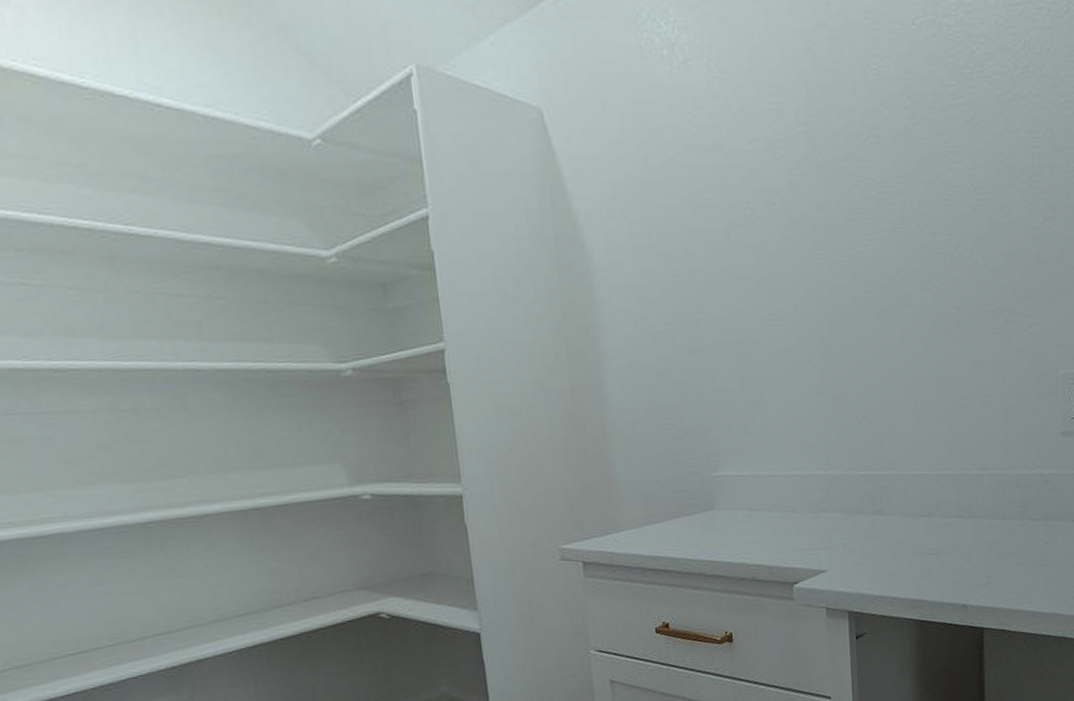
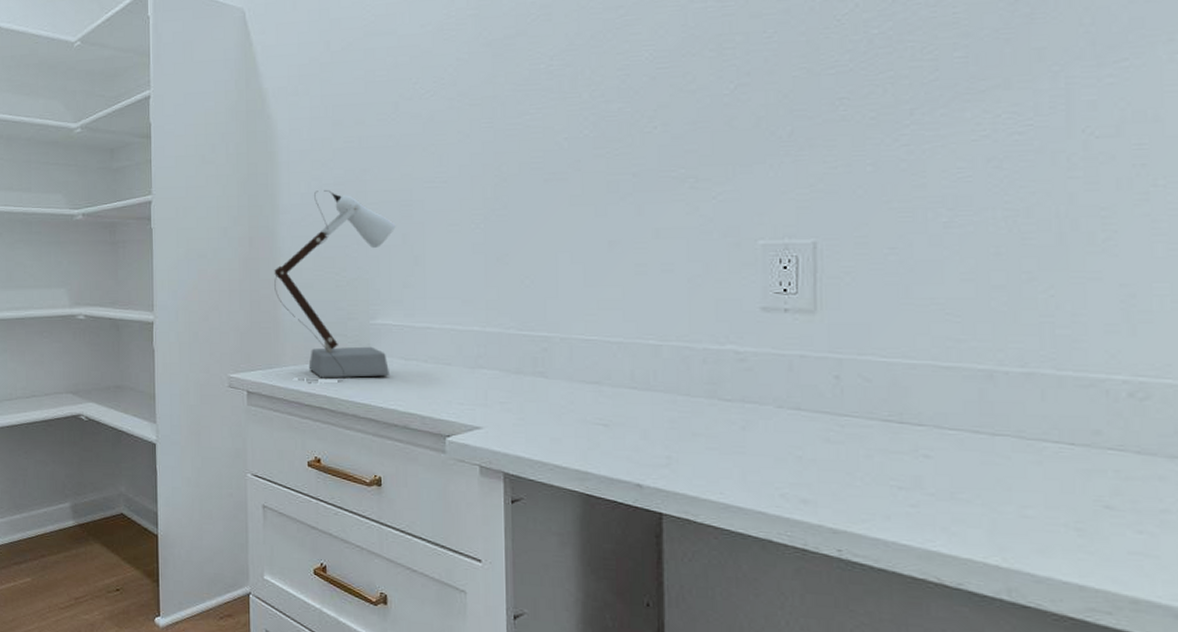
desk lamp: none [603,331,735,548] -> present [274,190,396,385]

